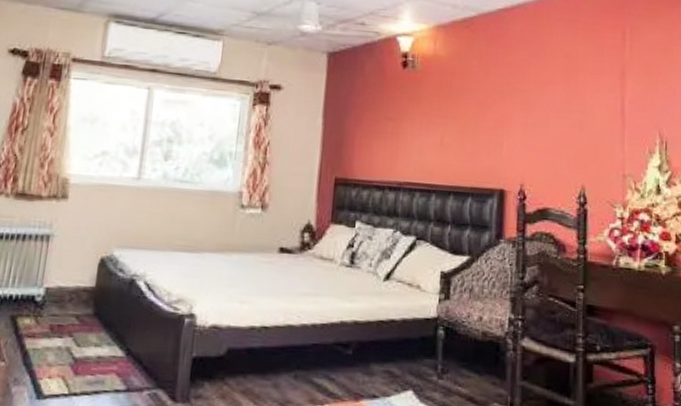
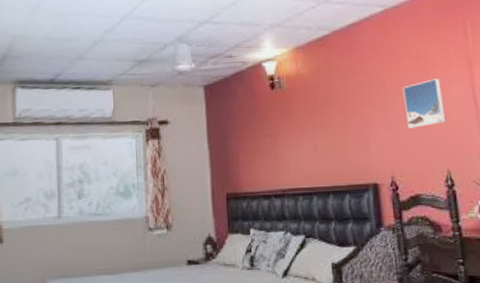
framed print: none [546,83,589,135] -> present [402,78,446,129]

